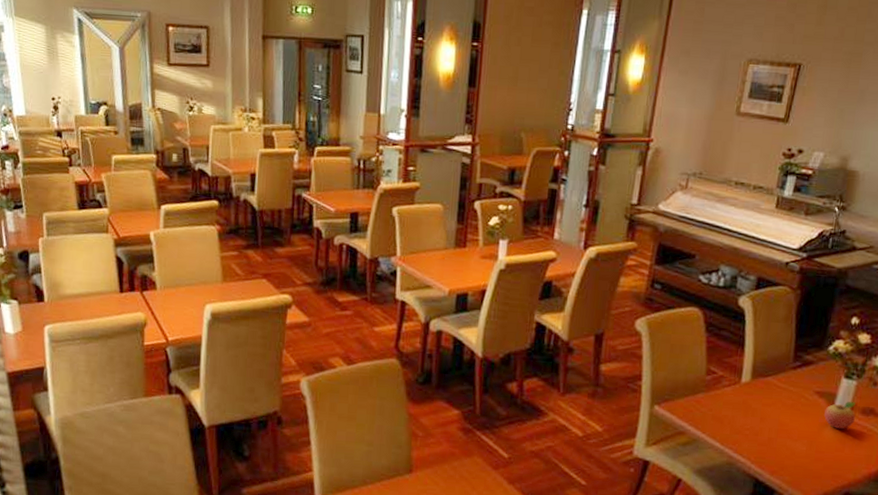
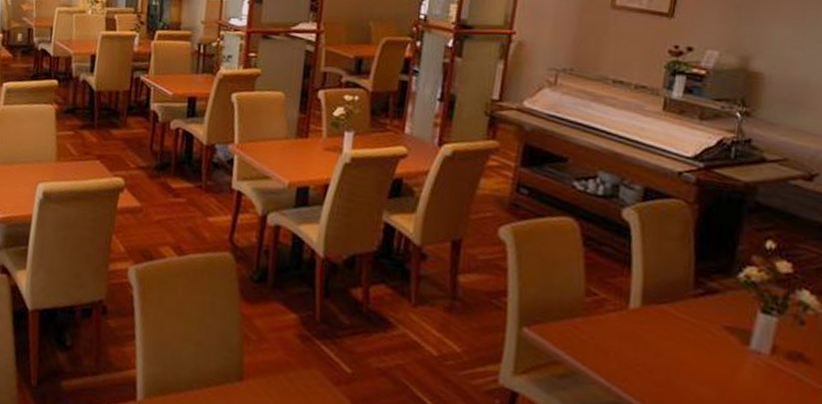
fruit: present [824,401,856,430] -> none [737,341,778,376]

